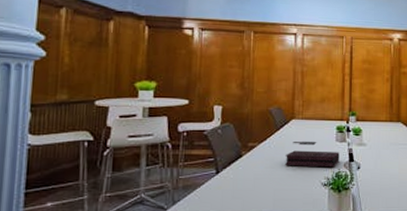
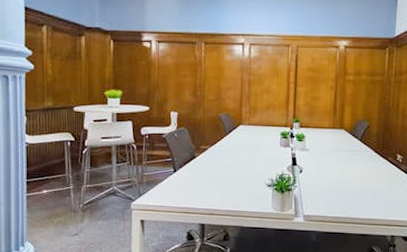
book: present [284,141,340,168] -> none [233,145,283,170]

